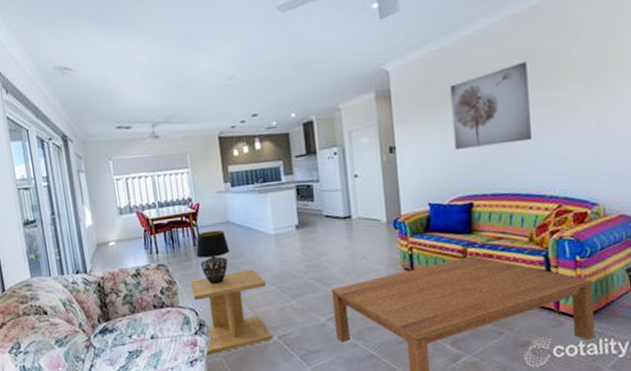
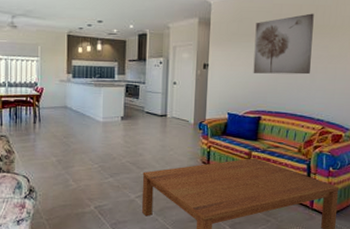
side table: present [190,269,272,356] -> none [26,148,90,217]
table lamp: present [195,230,230,284] -> none [35,112,64,157]

